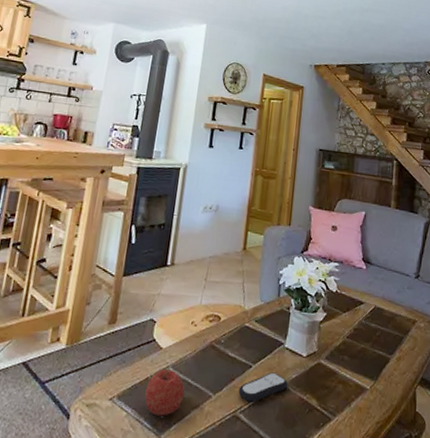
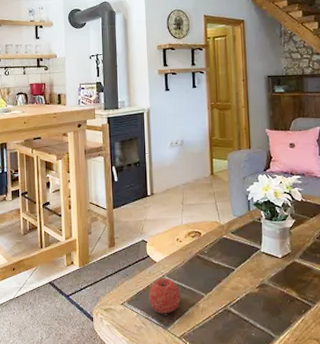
remote control: present [238,372,288,402] -> none [226,273,269,298]

